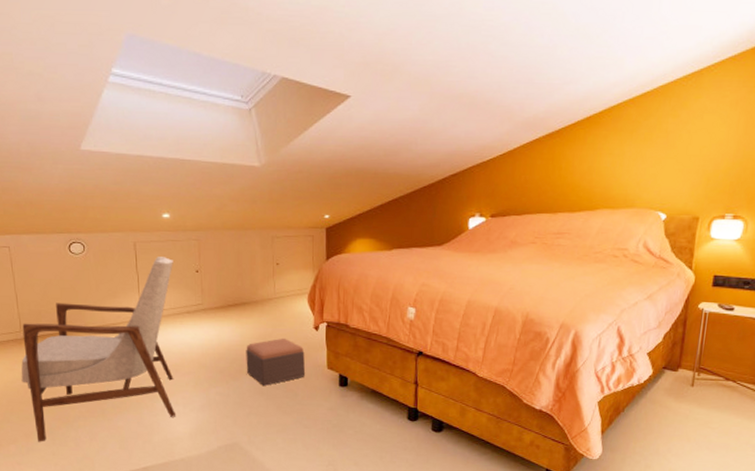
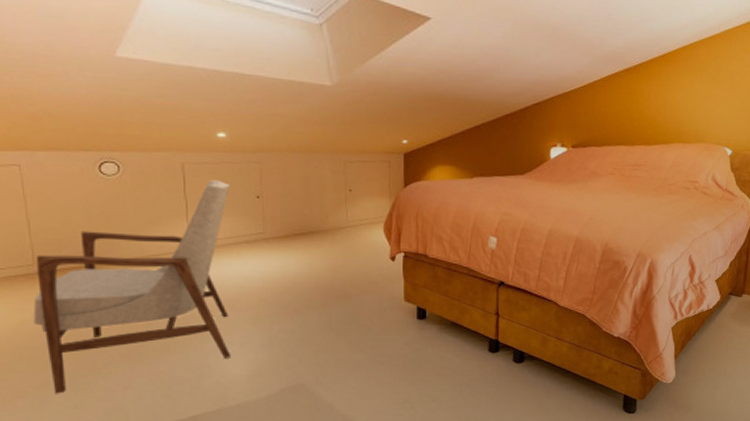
footstool: present [246,338,306,386] -> none [314,269,381,321]

